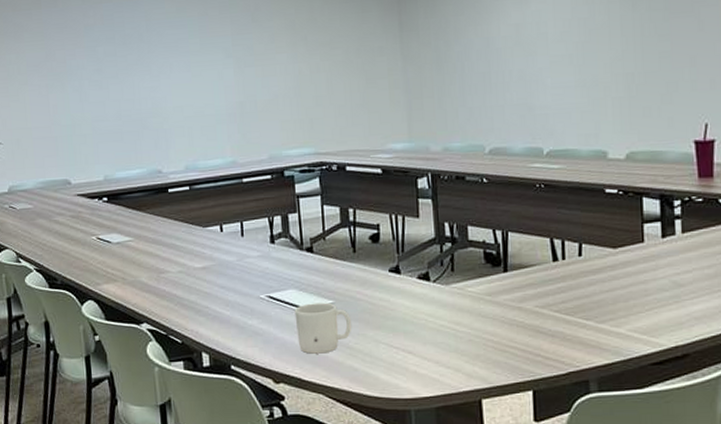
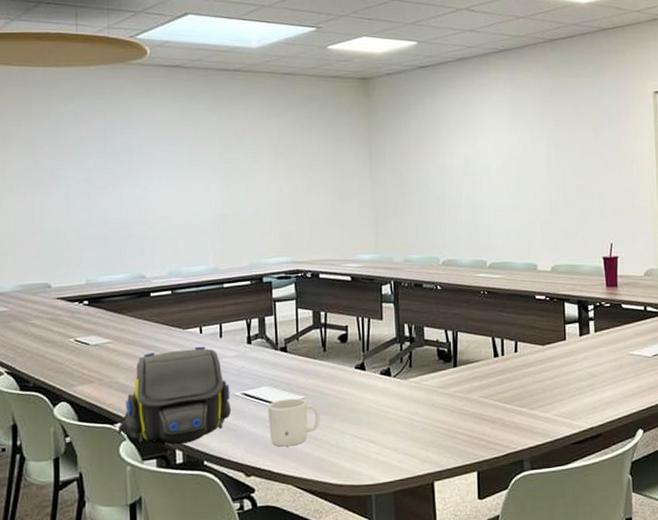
shoulder bag: none [143,245,256,347] -> present [117,346,231,444]

